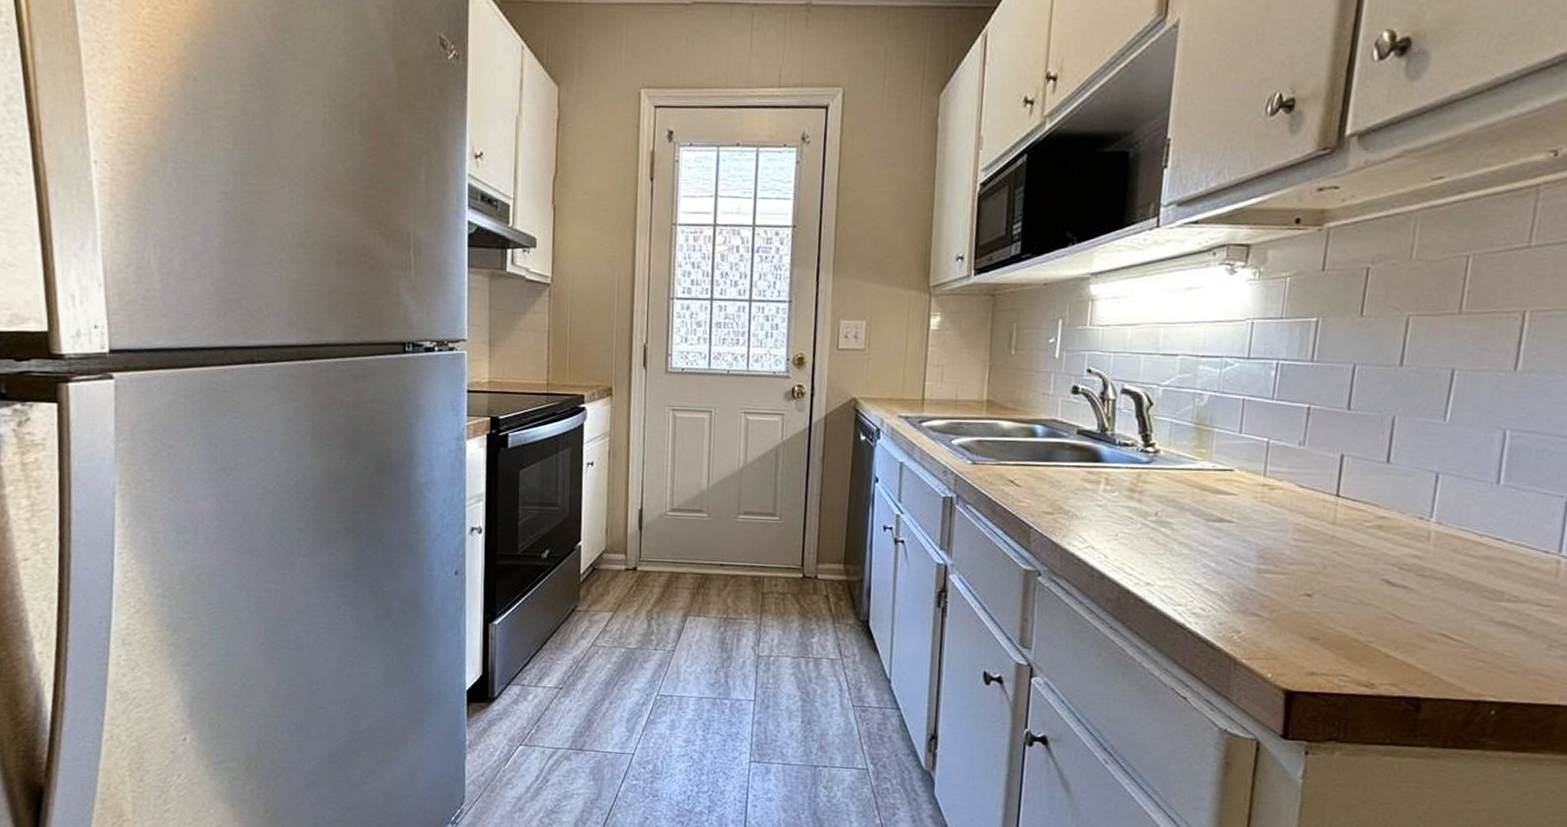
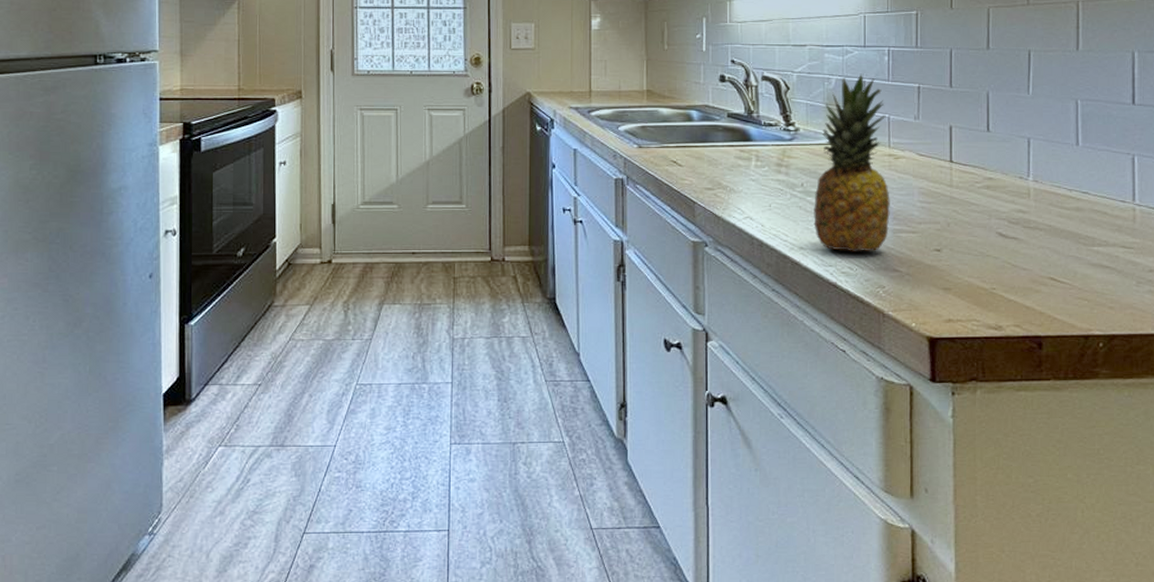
fruit: none [1165,389,1265,592] -> present [814,73,890,252]

